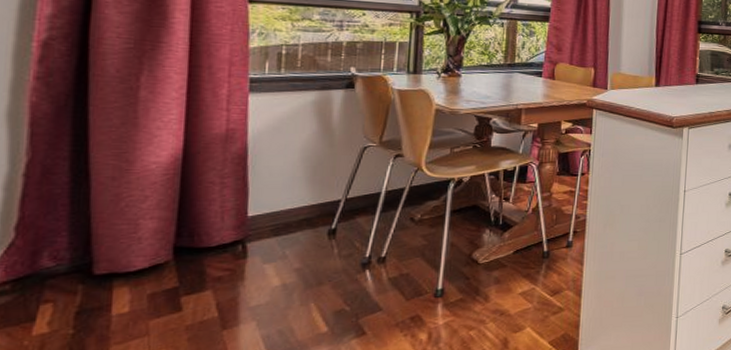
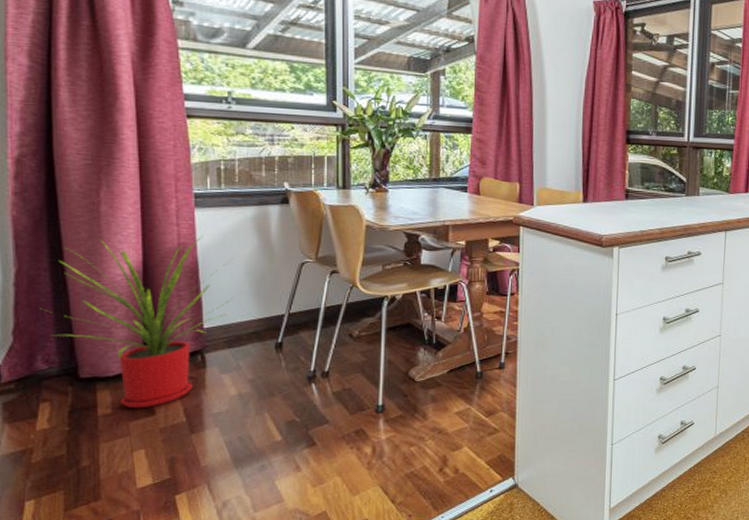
house plant: none [52,119,288,306] -> present [39,234,233,409]

